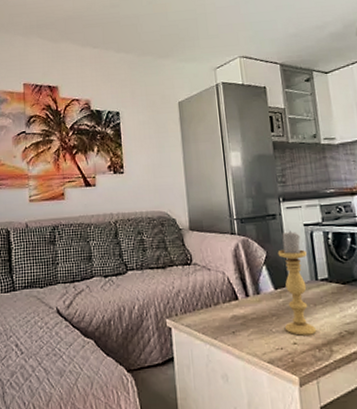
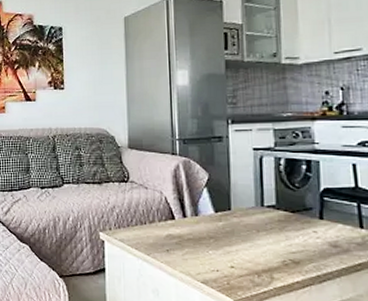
candle holder: present [277,231,317,336] -> none [221,155,258,261]

